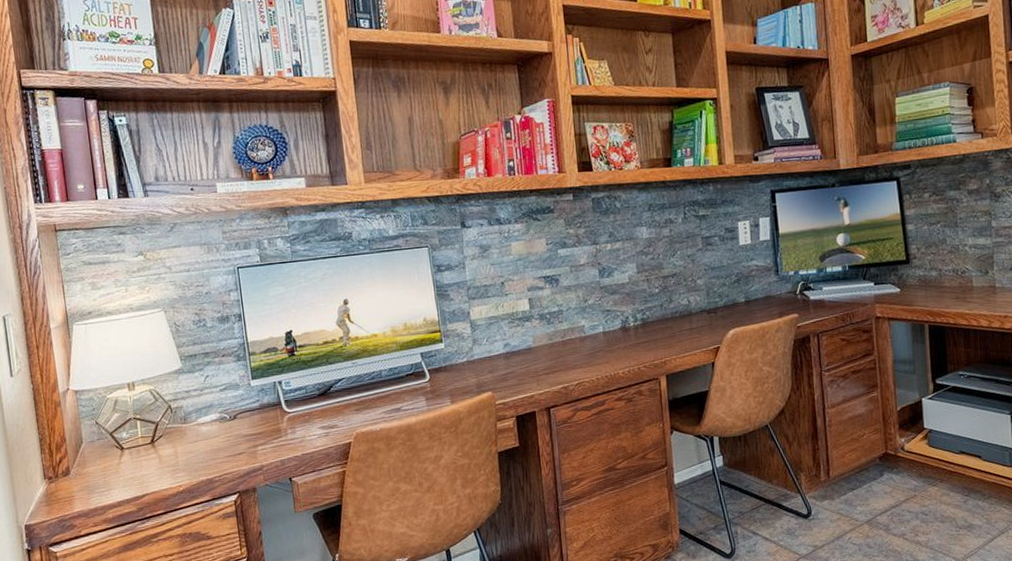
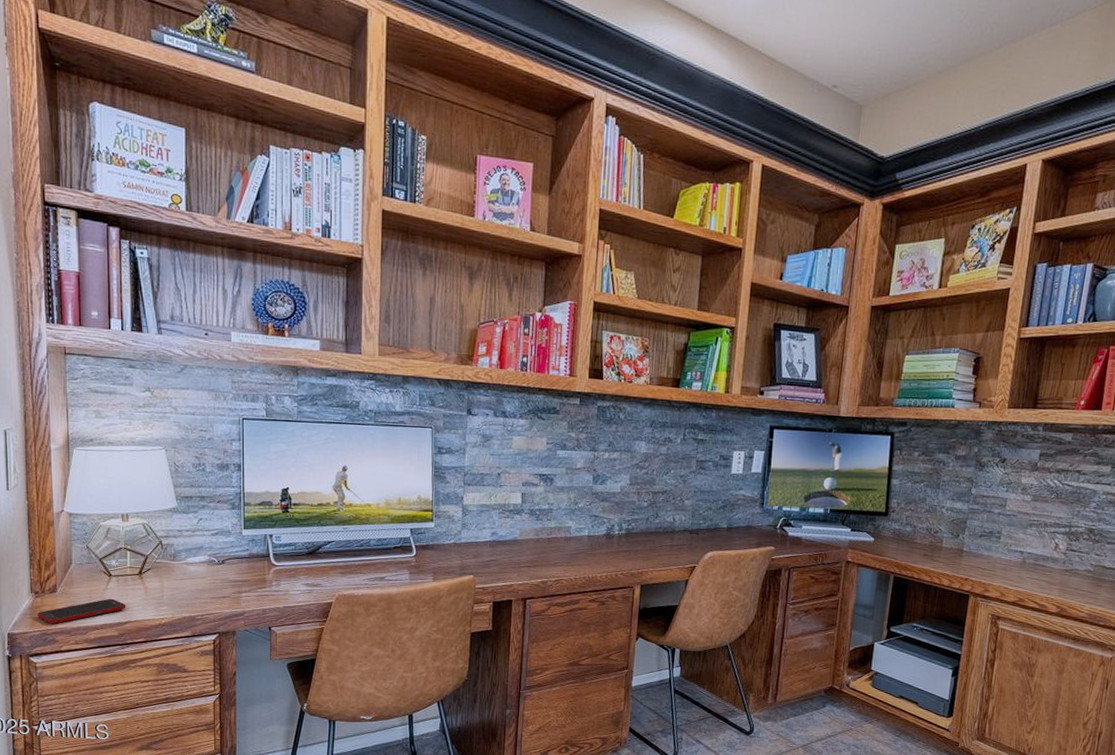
cell phone: none [53,472,142,509] -> present [37,598,126,624]

